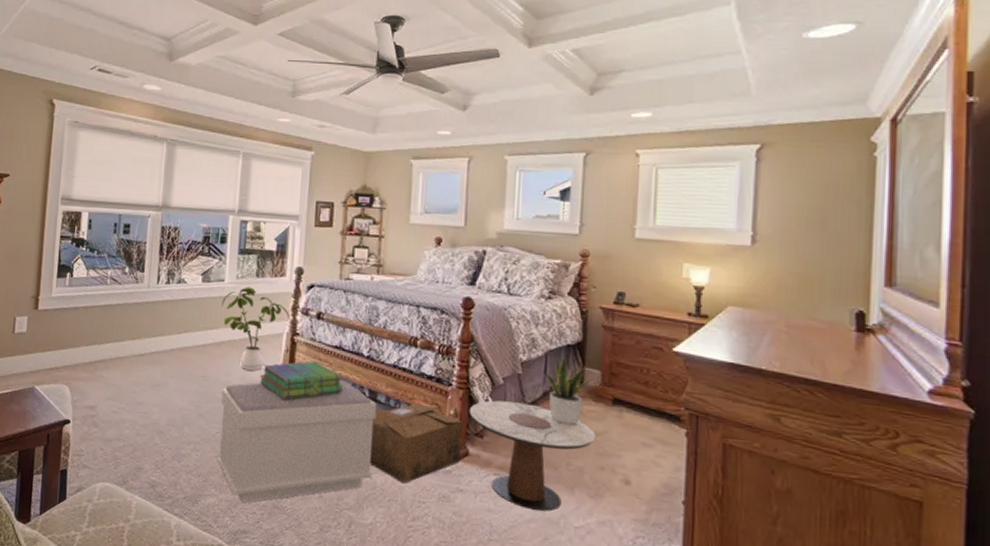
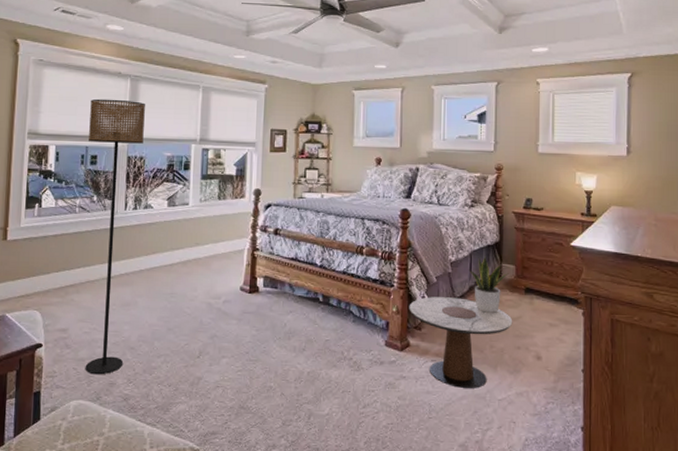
floor lamp: none [112,163,181,458] -> present [85,98,145,375]
bench: present [217,380,376,503] -> none [187,288,329,406]
house plant: present [222,287,290,371] -> none [187,209,250,285]
stack of books: present [260,361,344,400] -> none [224,273,300,310]
cardboard box: present [370,403,463,484] -> none [325,304,404,376]

